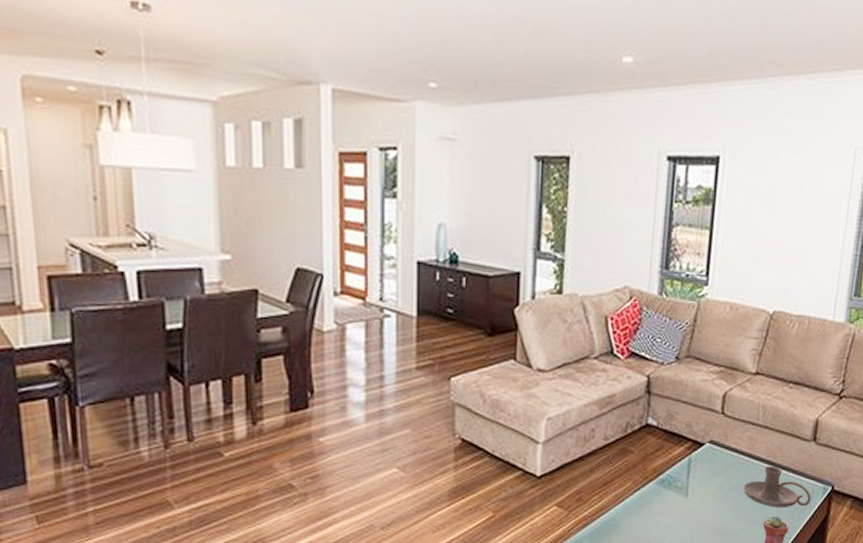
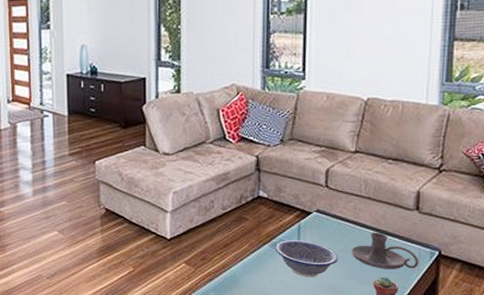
decorative bowl: none [660,476,729,519] -> present [274,240,338,278]

